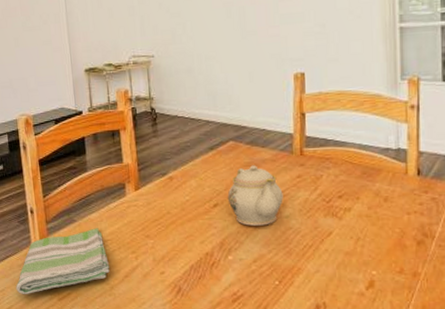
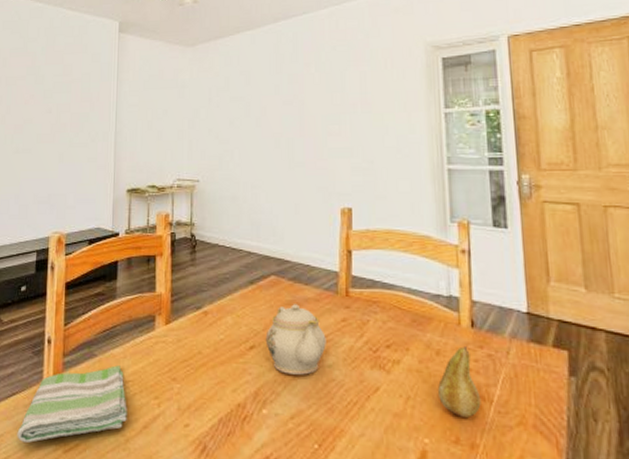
fruit: none [385,192,424,252] -> present [438,346,481,417]

